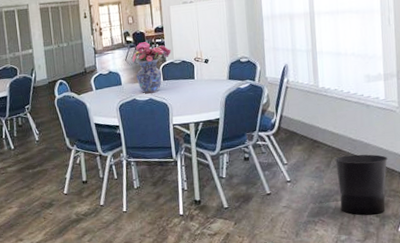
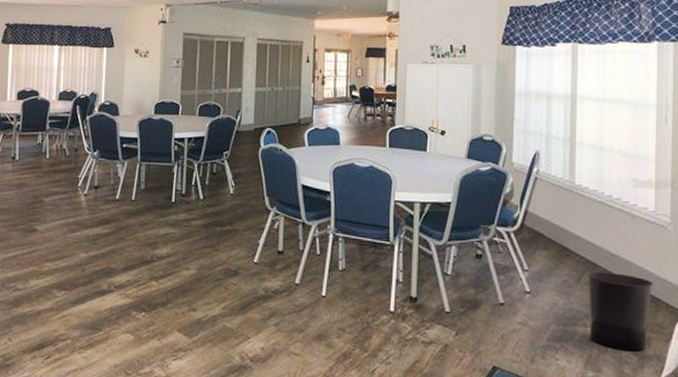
flower arrangement: present [131,42,171,94] -> none [355,99,403,160]

